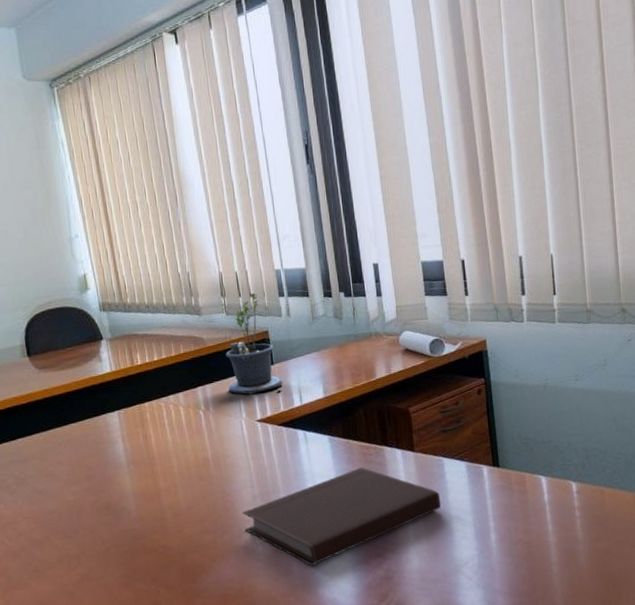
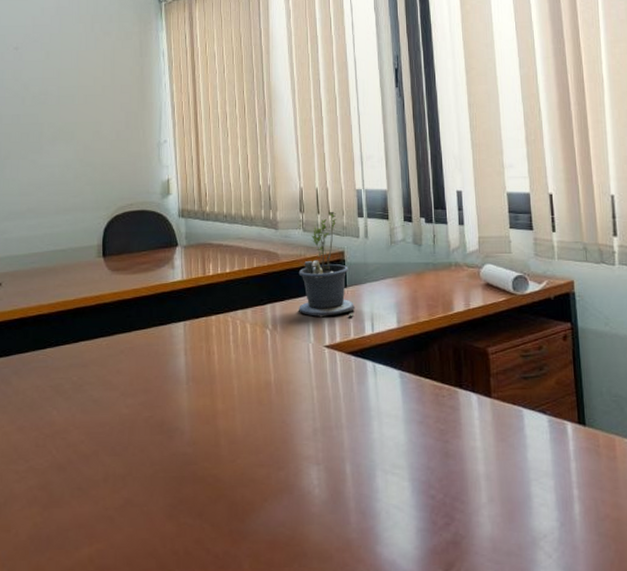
notebook: present [241,467,442,566] -> none [300,410,519,518]

